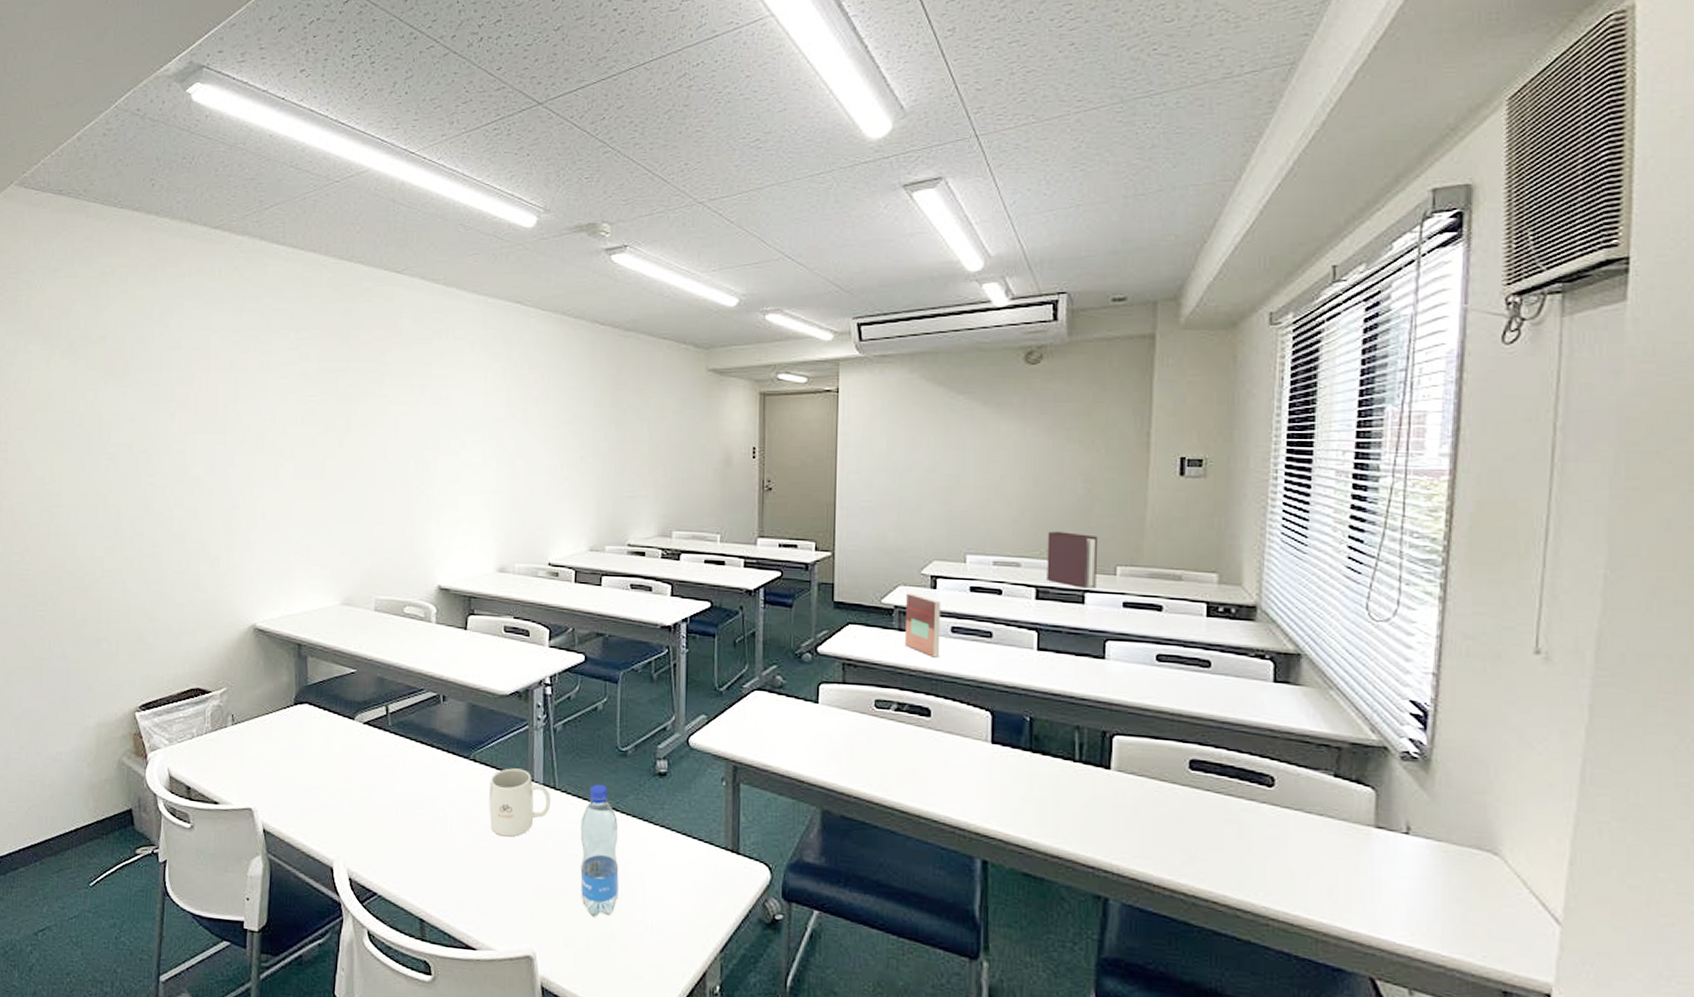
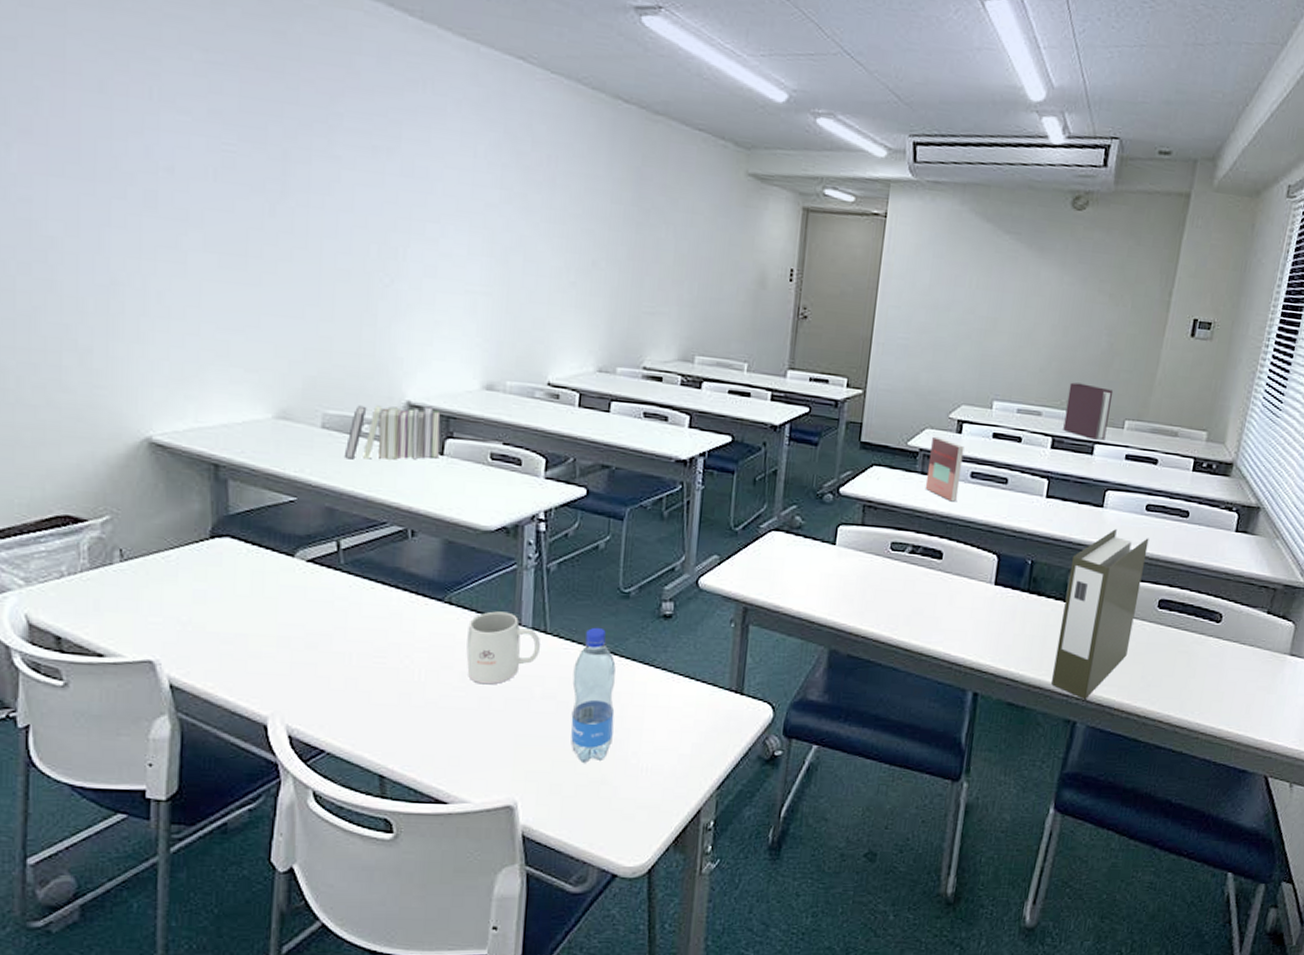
books: none [391,589,464,636] -> present [343,405,441,460]
binder: none [1072,682,1166,872] -> present [1051,529,1149,699]

